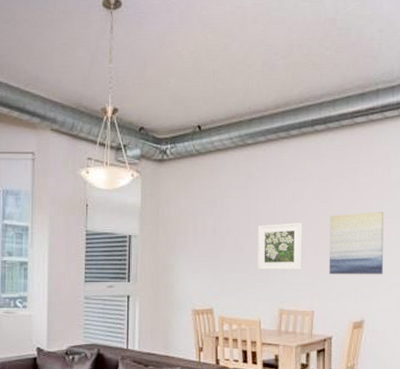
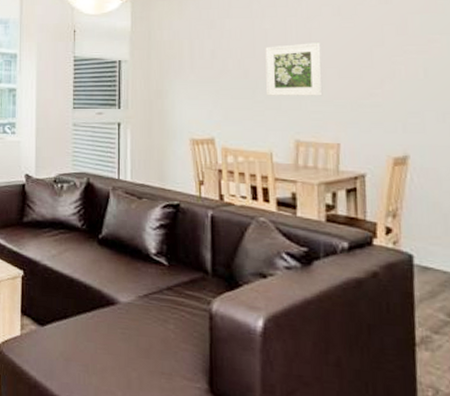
wall art: present [329,211,384,275] -> none [355,26,433,102]

